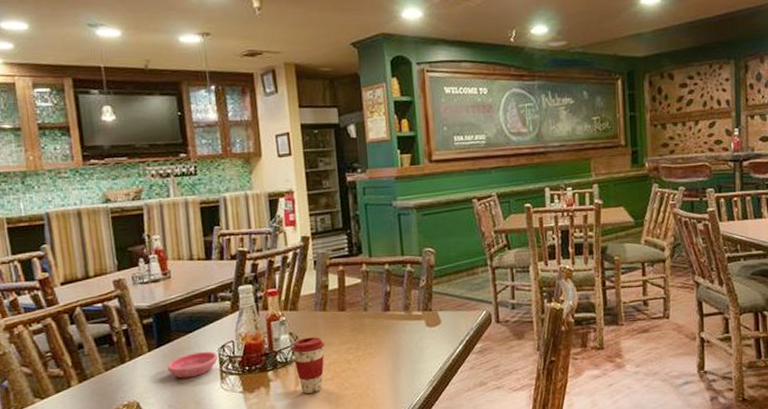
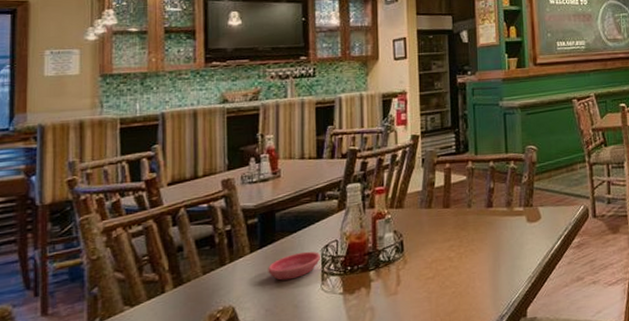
coffee cup: present [291,337,325,394] -> none [395,234,429,293]

